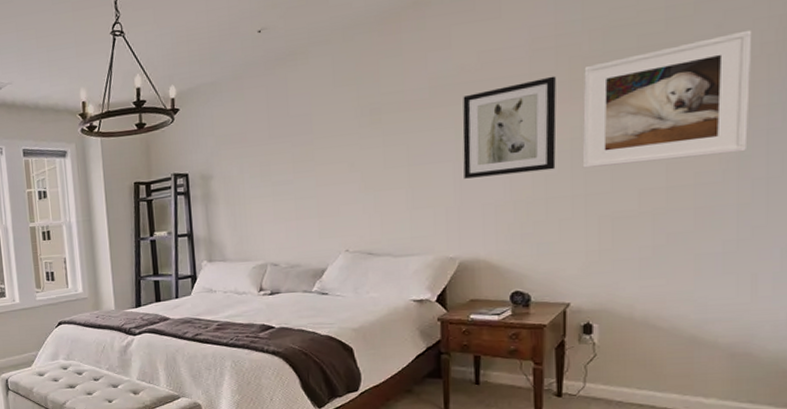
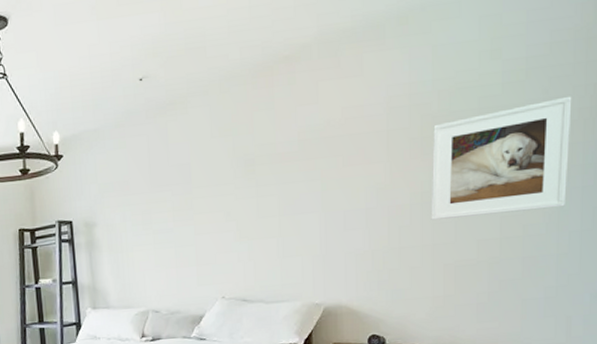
wall art: present [462,75,557,179] -> none [328,133,409,229]

